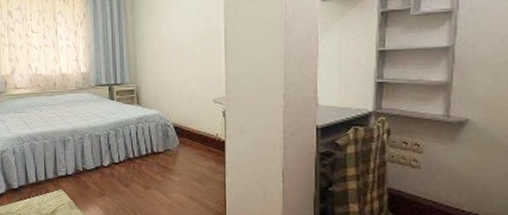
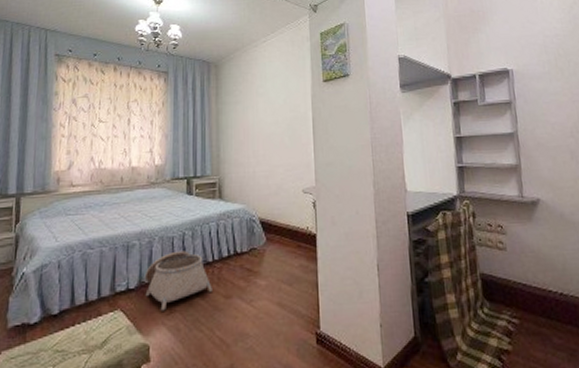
basket: none [79,147,134,194] -> present [144,250,212,311]

